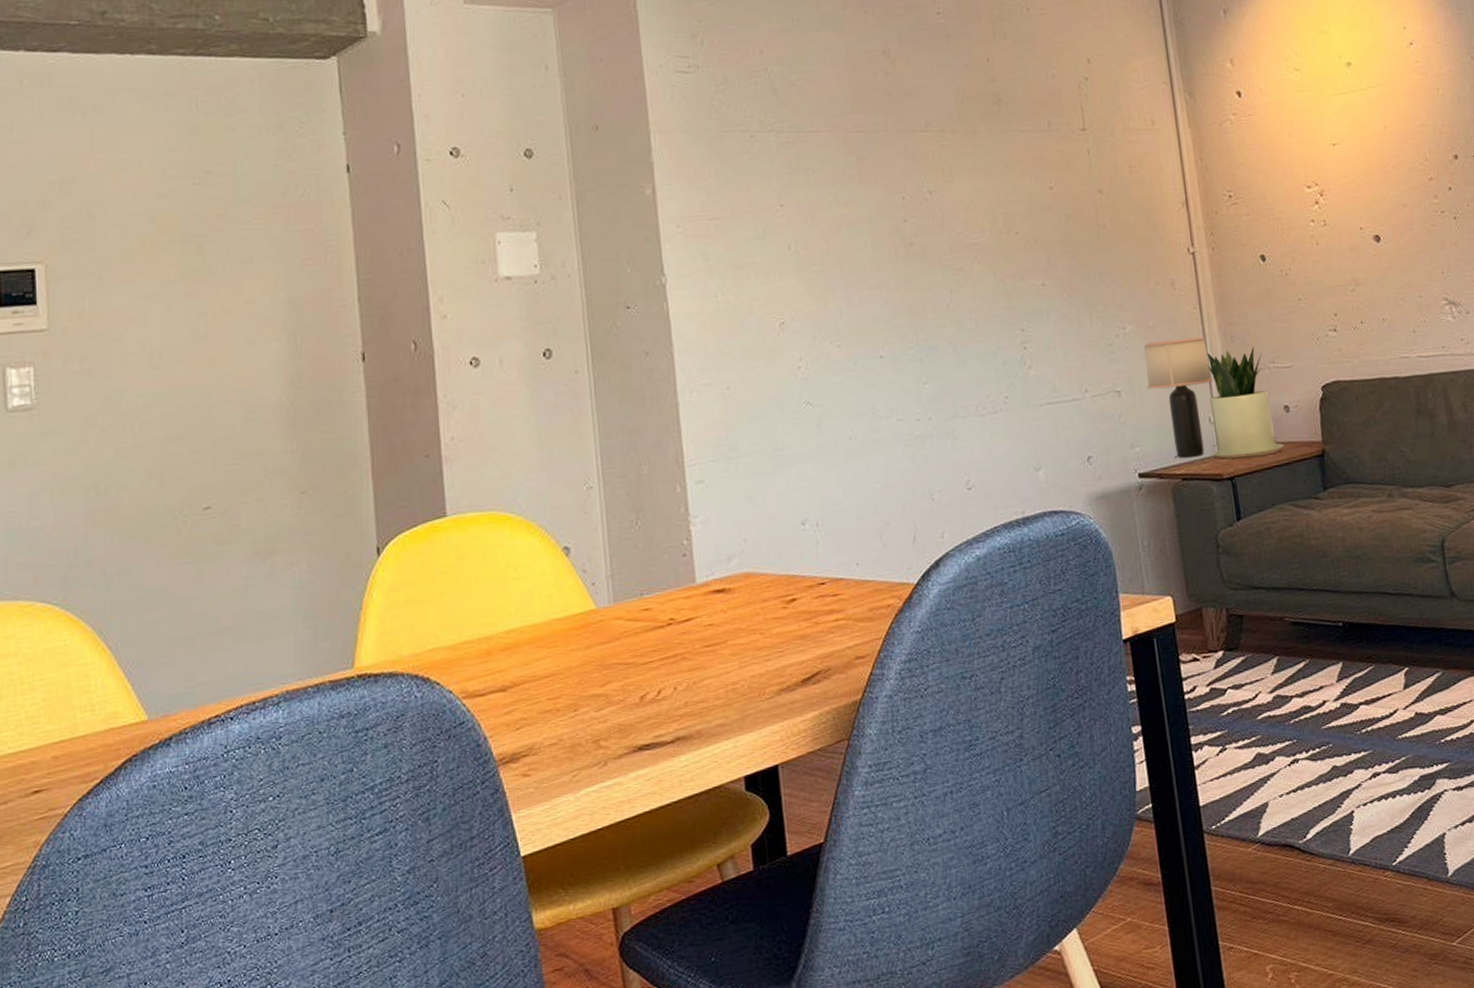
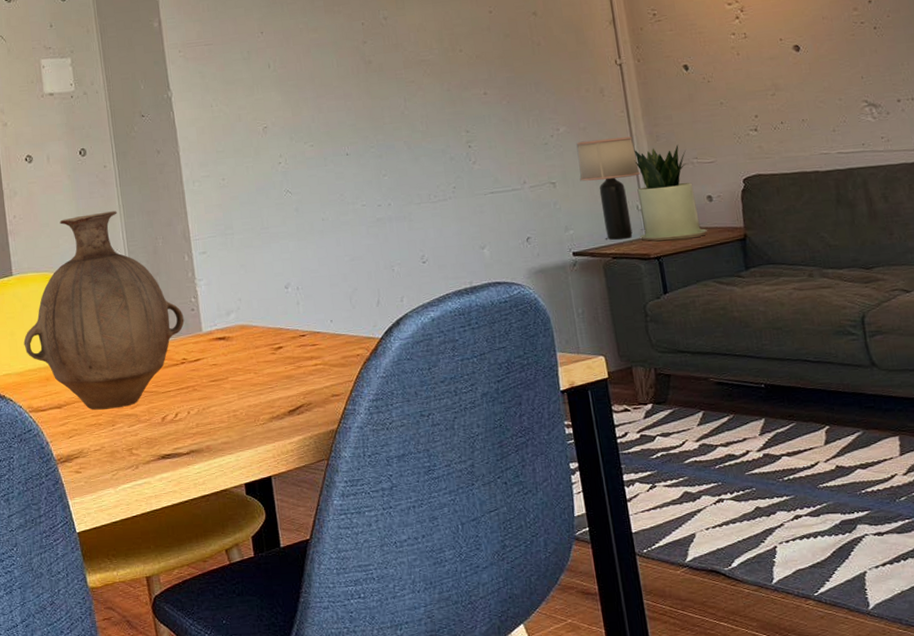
vase: none [458,429,673,691] -> present [23,211,184,410]

